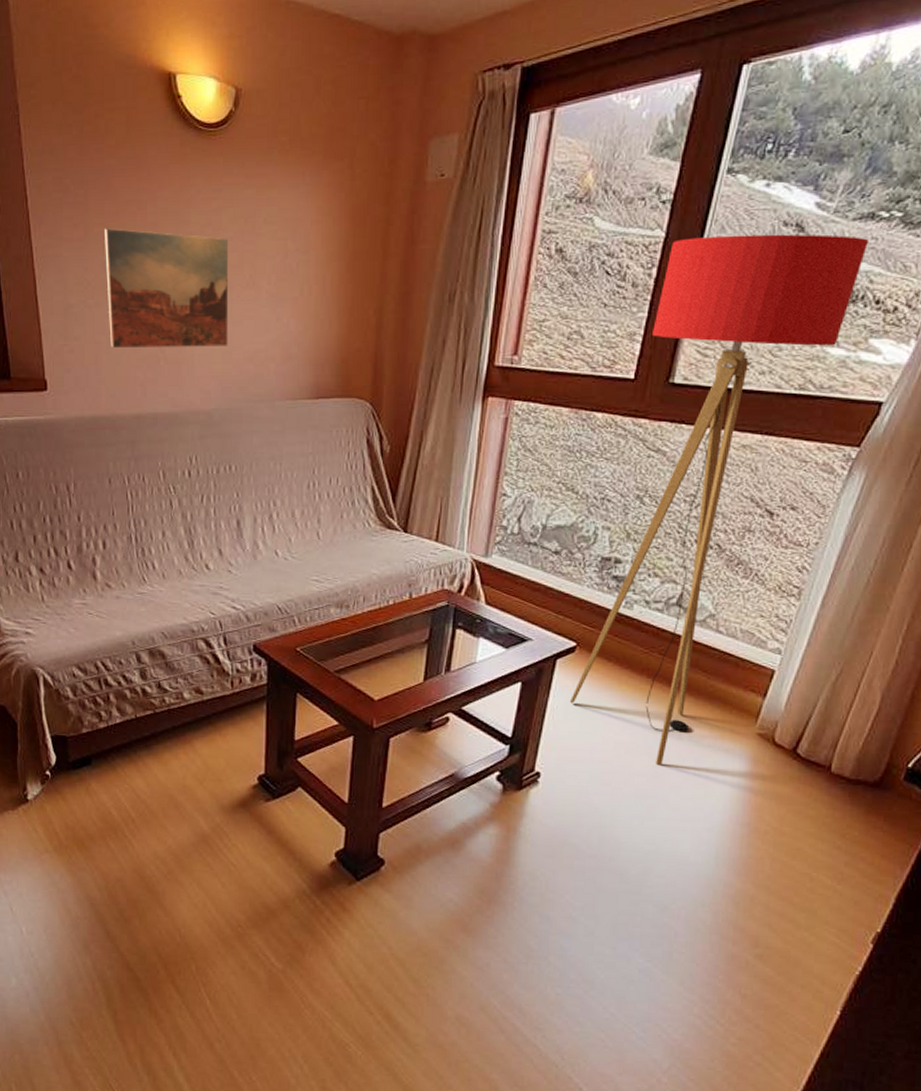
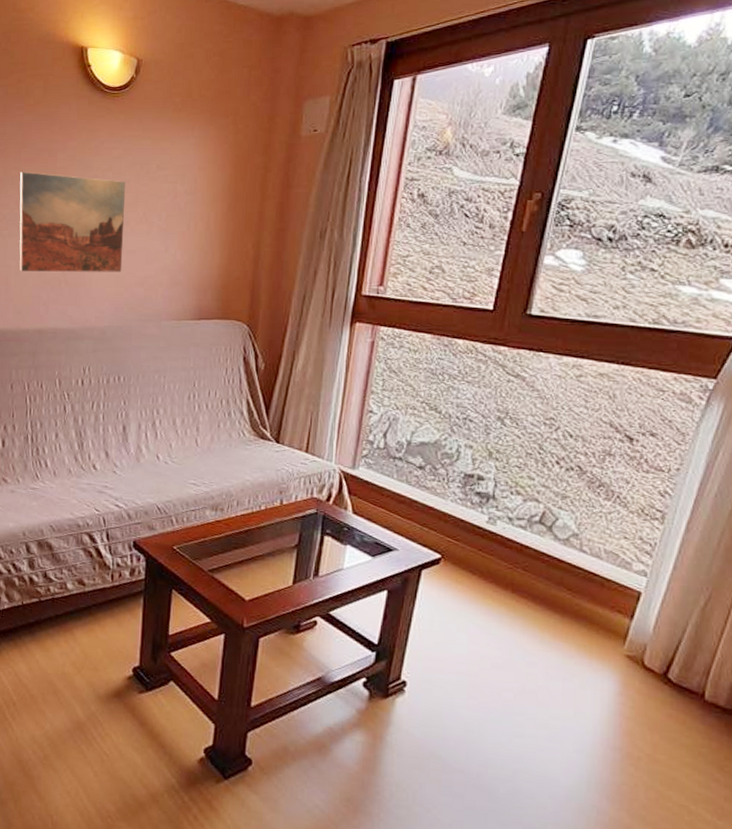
floor lamp: present [570,234,870,766] -> none [436,184,715,682]

